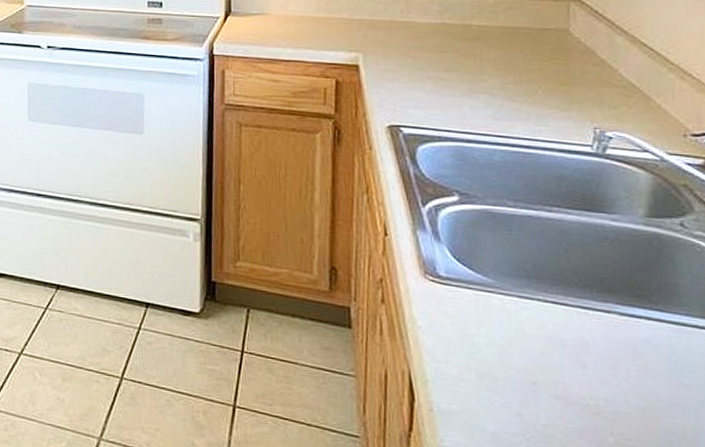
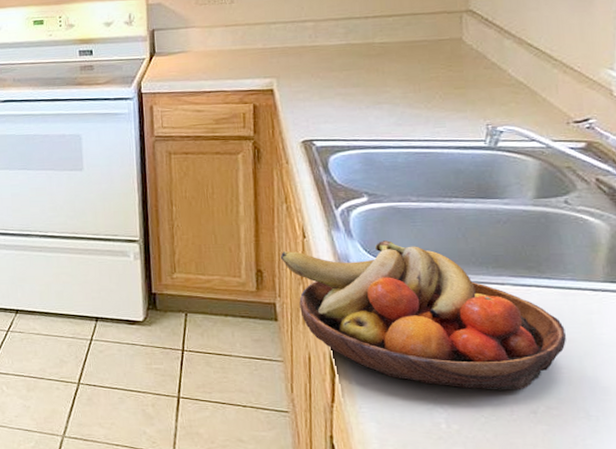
fruit bowl: none [357,248,681,438] -> present [280,240,567,390]

